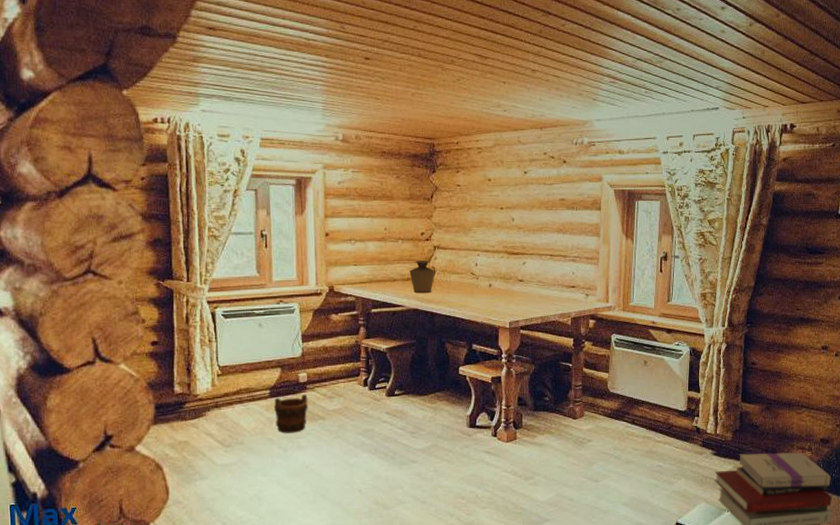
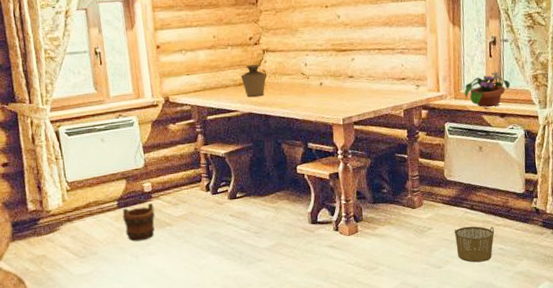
basket: none [613,441,655,479] -> present [454,226,495,263]
potted flower: none [633,285,679,322] -> present [464,70,510,108]

